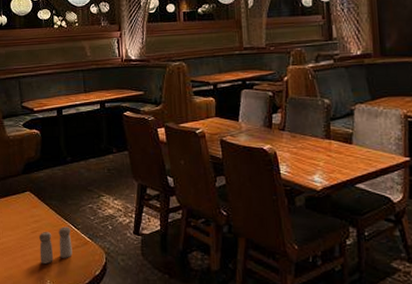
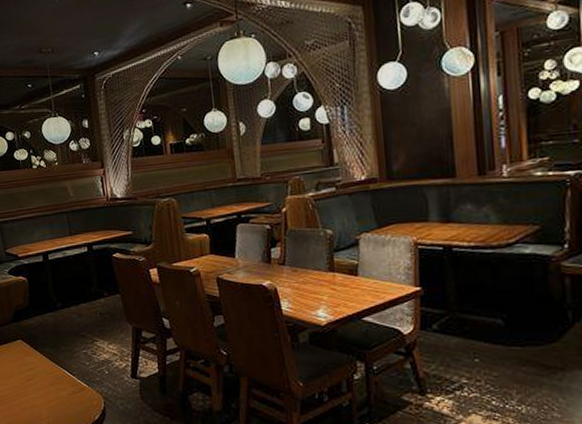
salt and pepper shaker: present [39,226,73,265] -> none [34,373,70,412]

